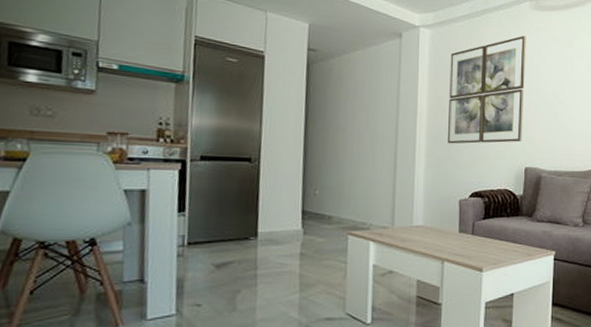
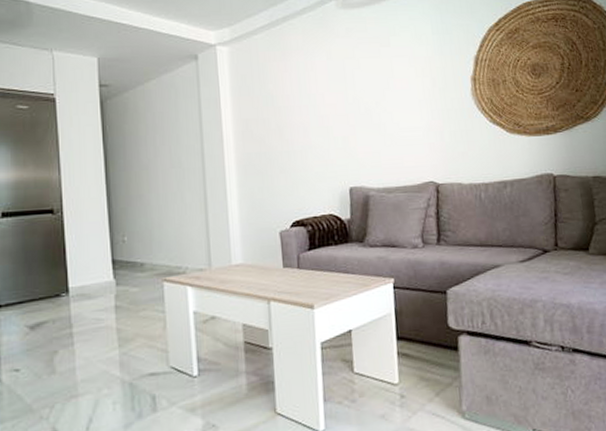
wall art: present [448,36,526,144] -> none [253,40,343,171]

